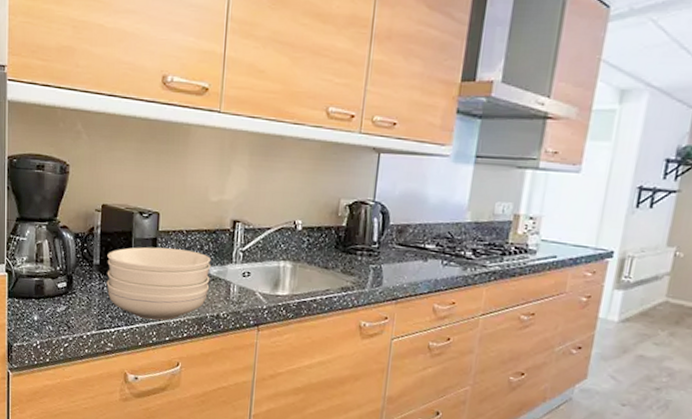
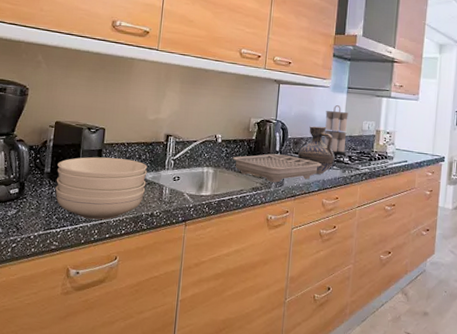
dish rack: none [315,245,434,282] -> present [232,154,322,183]
ceramic jug: none [402,209,454,272] -> present [298,126,335,174]
spice rack: none [437,181,475,249] -> present [323,105,349,156]

